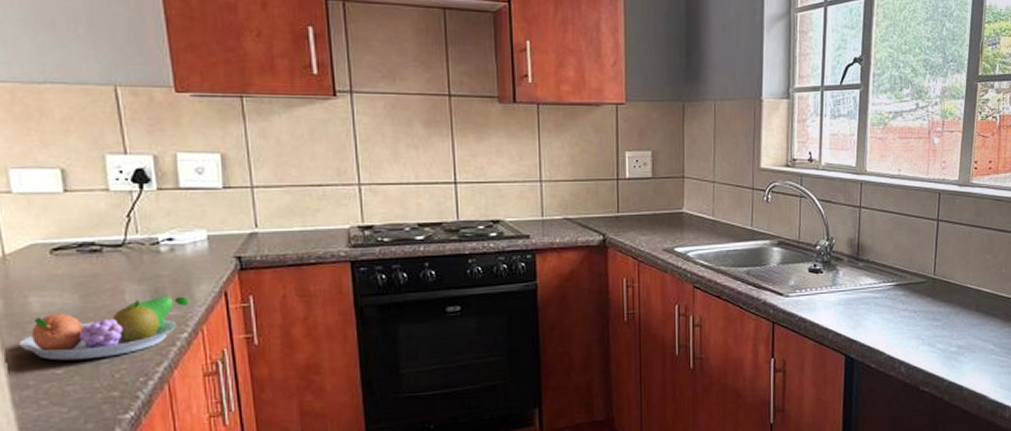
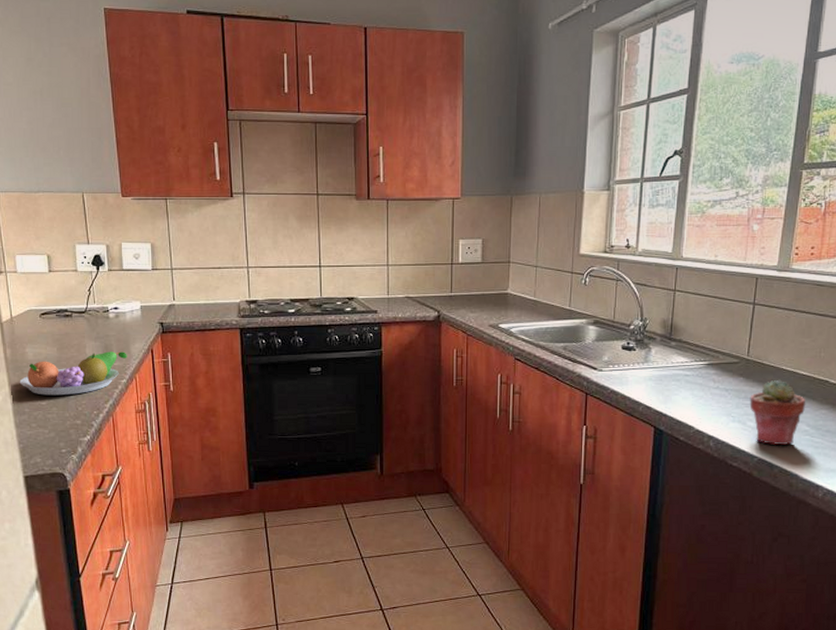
potted succulent: none [938,298,991,367] -> present [749,379,806,445]

